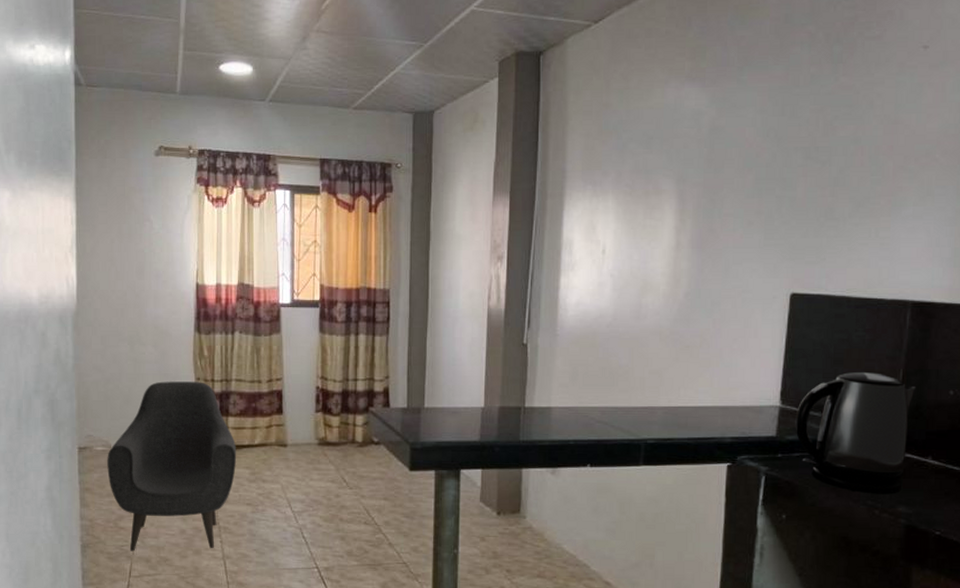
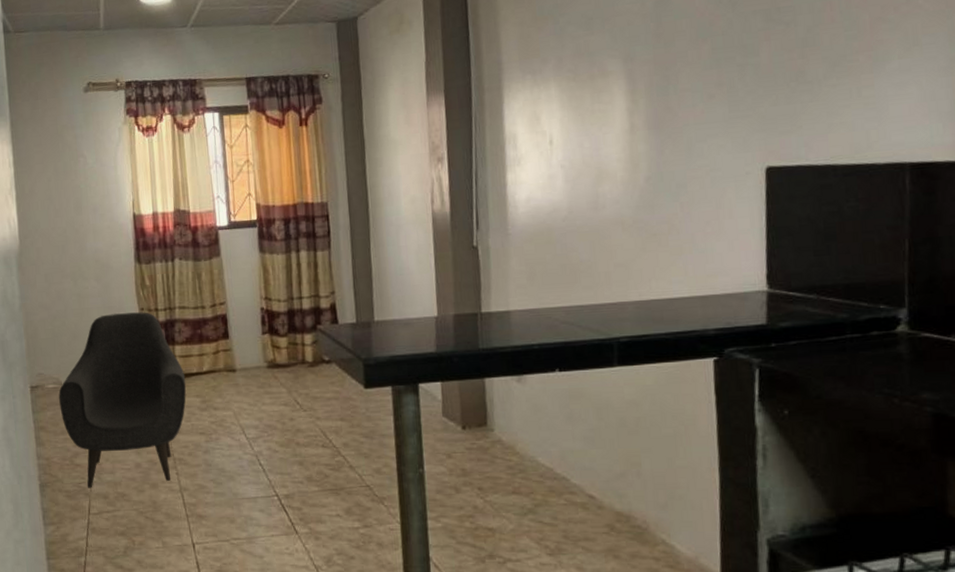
kettle: present [795,371,915,495] -> none [786,245,926,381]

